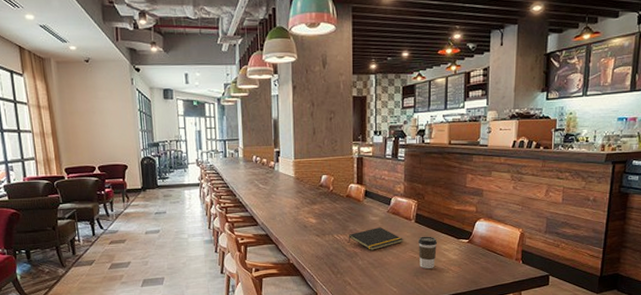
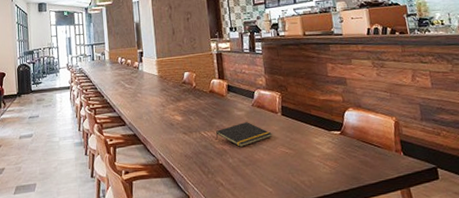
coffee cup: present [418,236,437,269] -> none [287,129,309,166]

